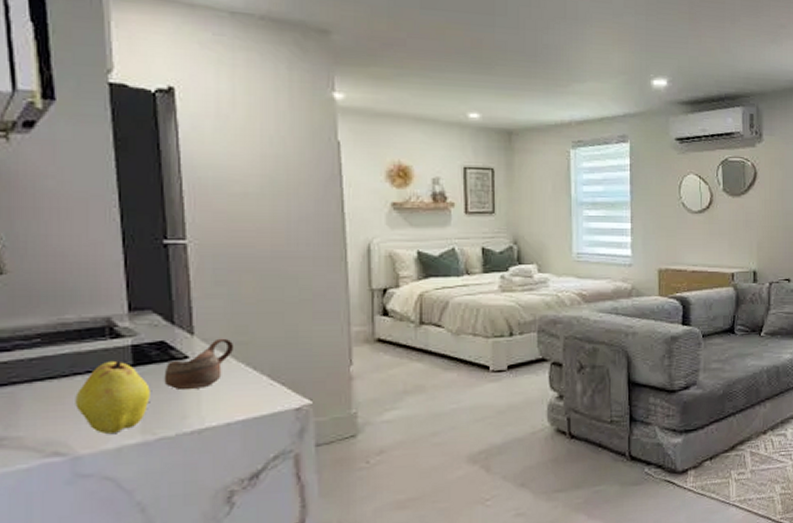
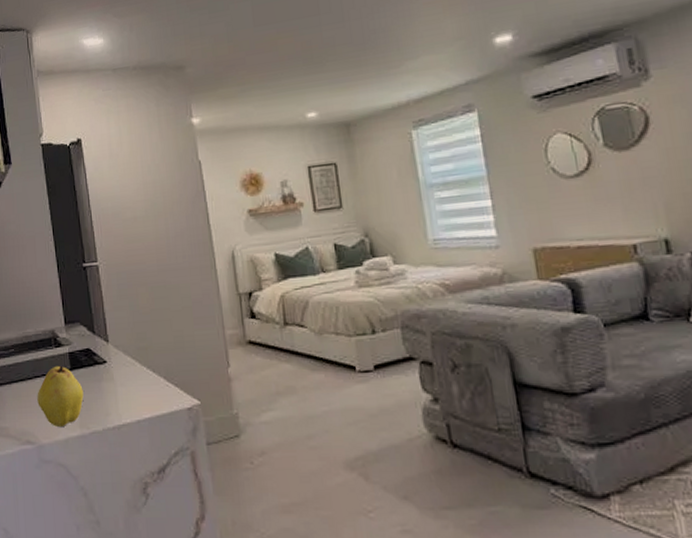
cup: present [164,338,234,391] -> none [91,344,138,391]

